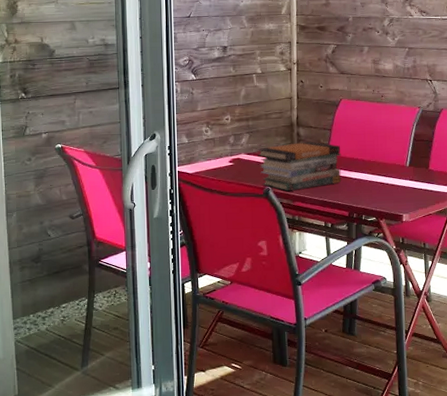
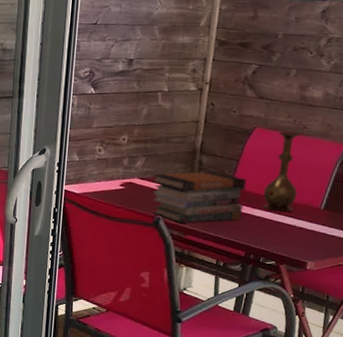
vase: none [356,100,385,172] -> present [263,131,301,212]

